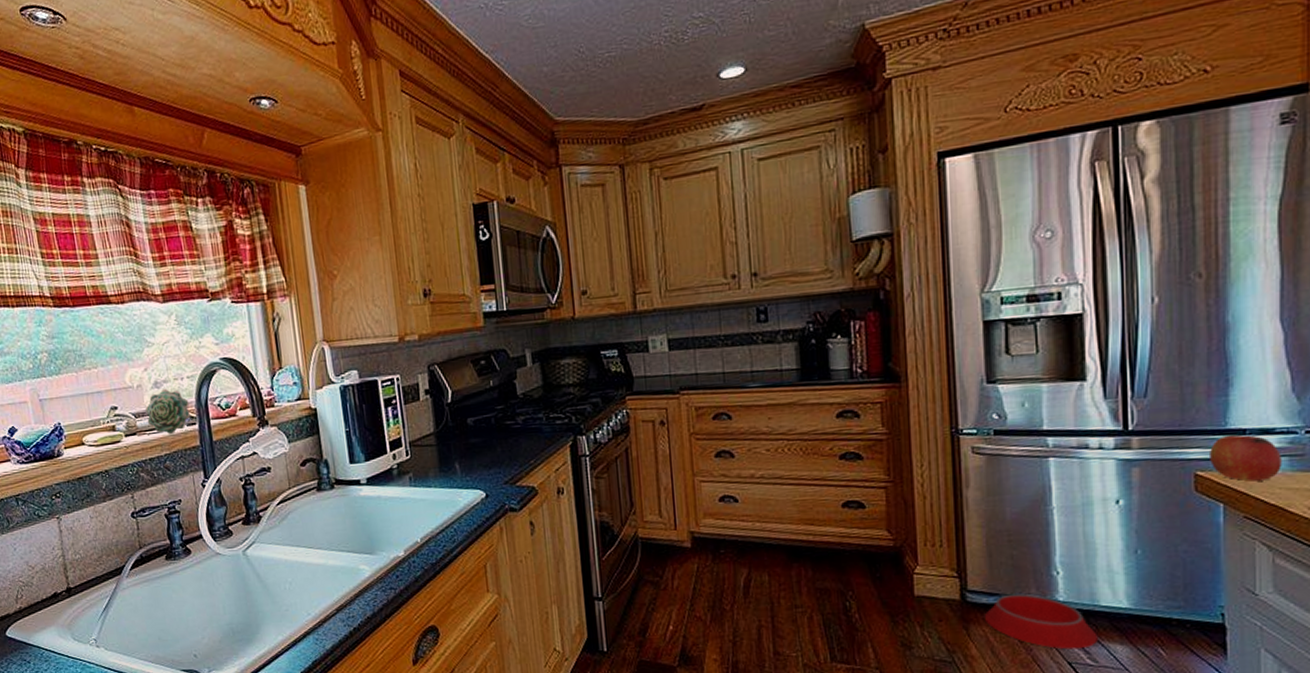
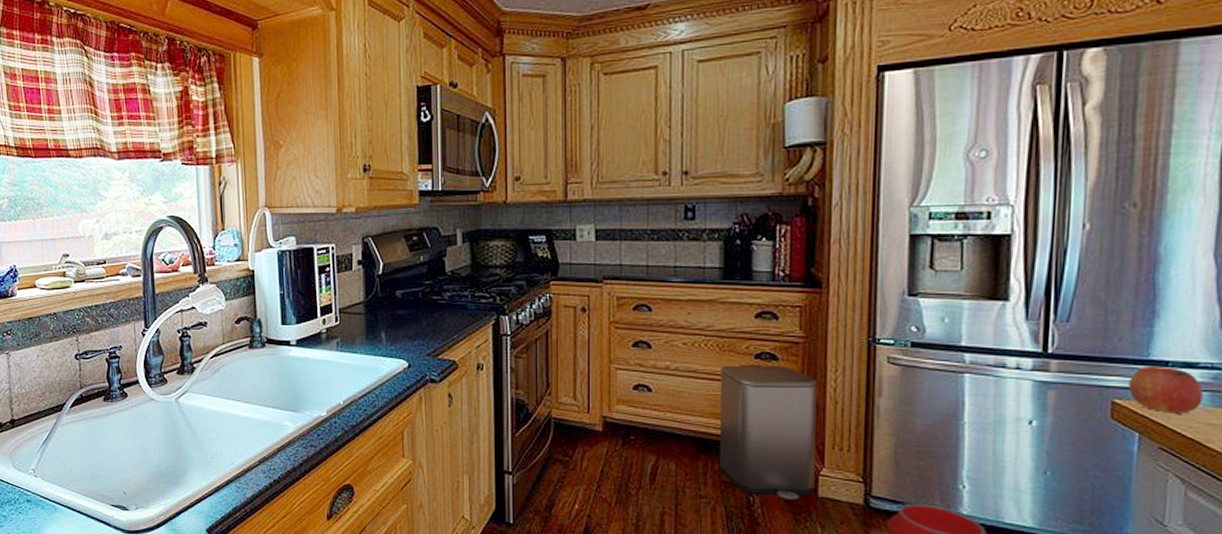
succulent plant: present [145,388,191,435] -> none [95,240,136,285]
pedal bin: none [805,464,910,601] -> present [719,365,818,500]

